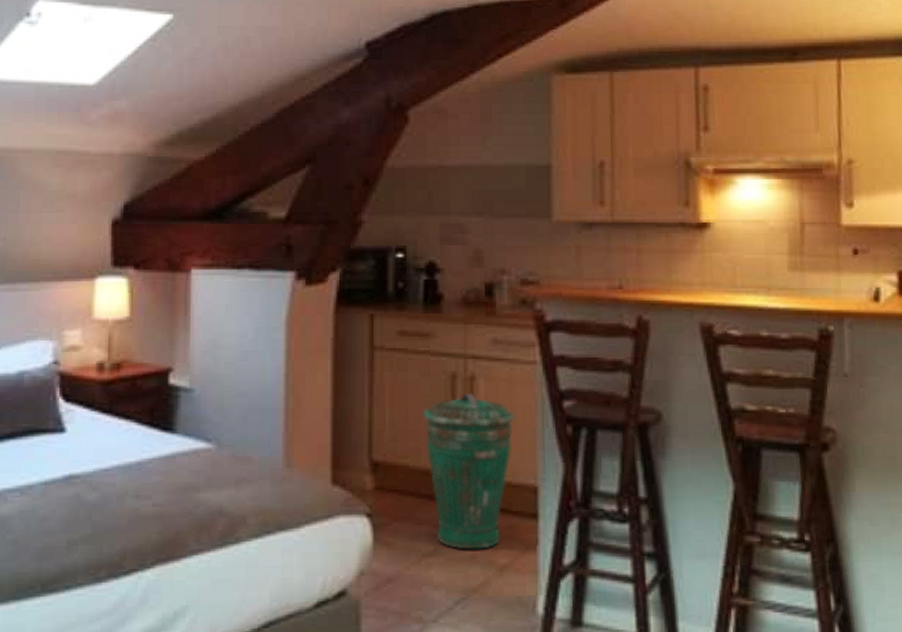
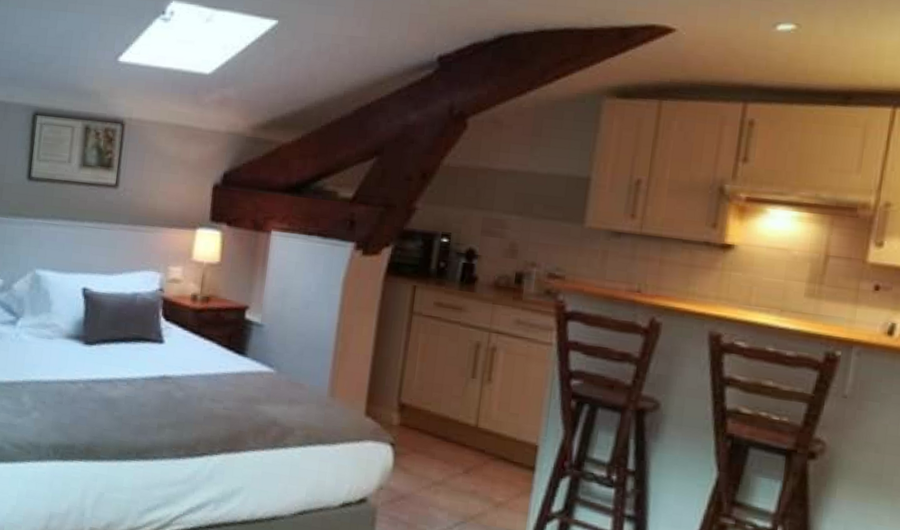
trash can: present [423,392,515,550] -> none [445,360,527,488]

